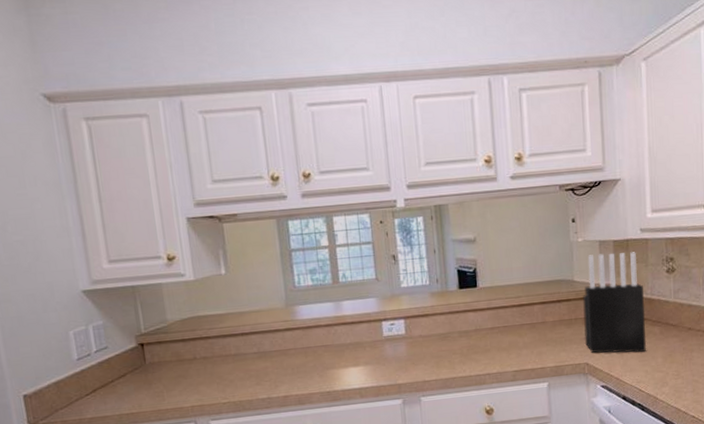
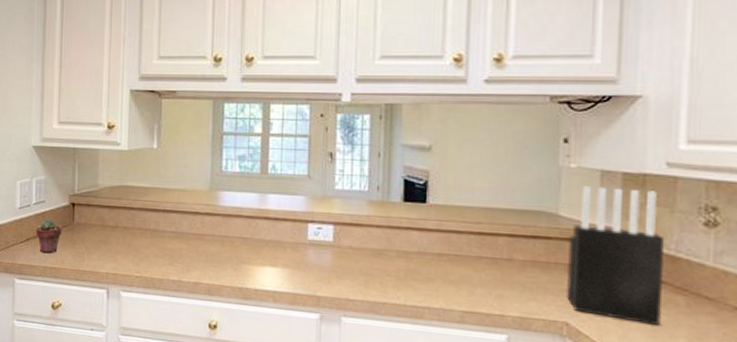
potted succulent: none [102,364,134,401] -> present [35,219,62,253]

